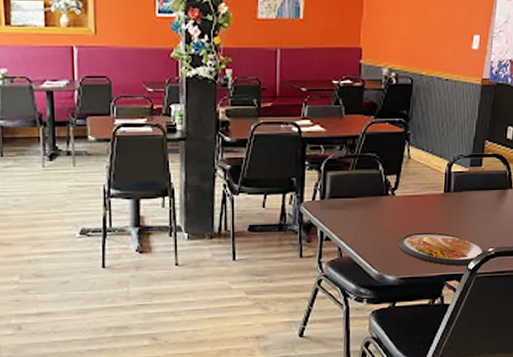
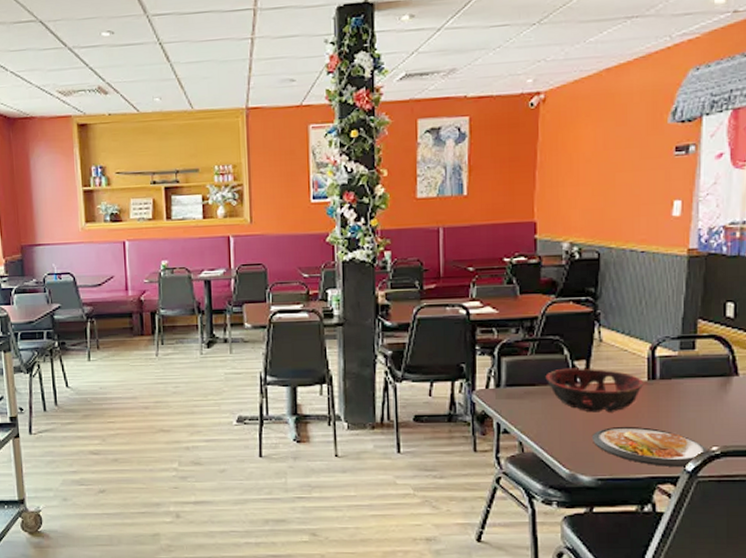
decorative bowl: none [363,182,441,221] -> present [545,368,644,413]

